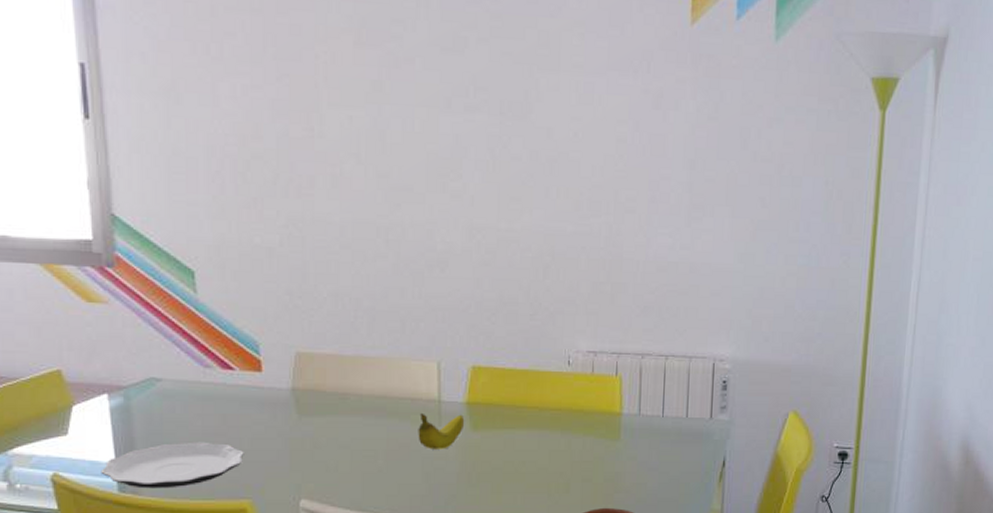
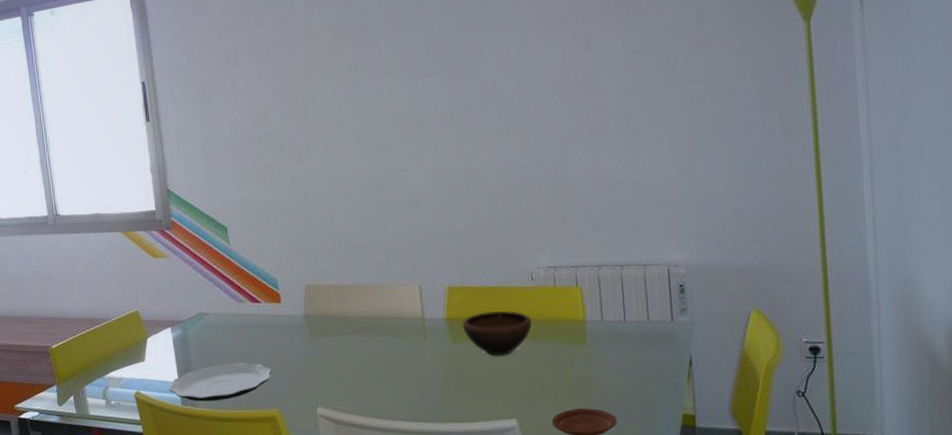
fruit: present [418,412,465,449] -> none [407,329,447,361]
bowl: none [484,398,563,448] -> present [462,311,532,357]

